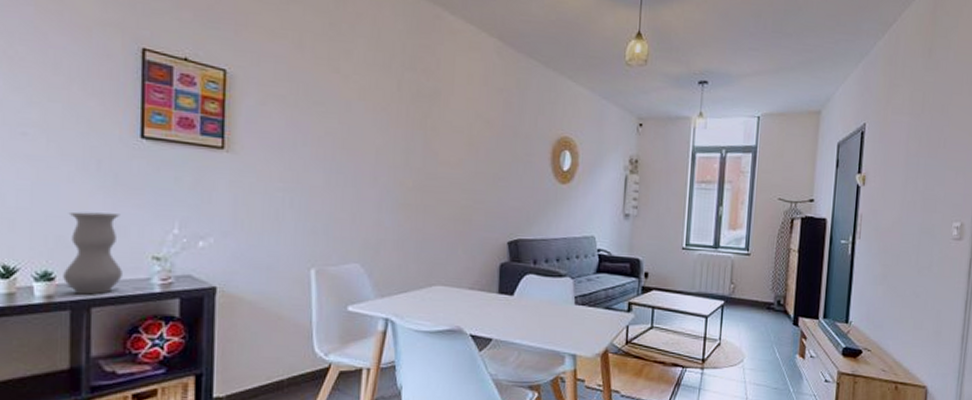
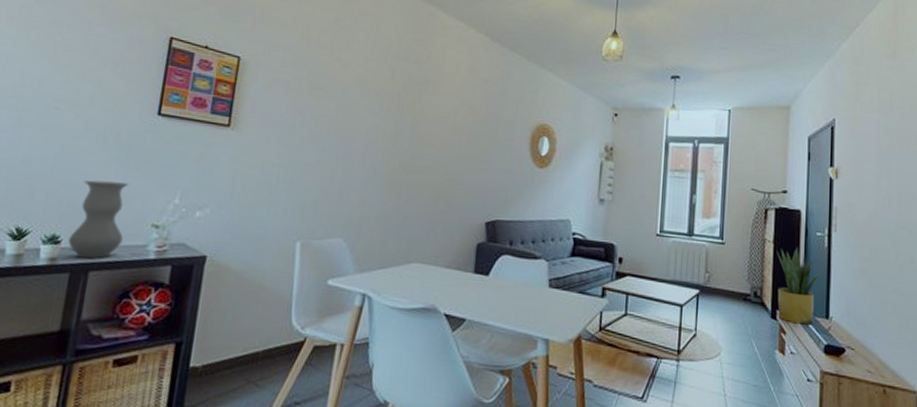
planter: none [800,256,843,330] -> present [776,247,821,325]

